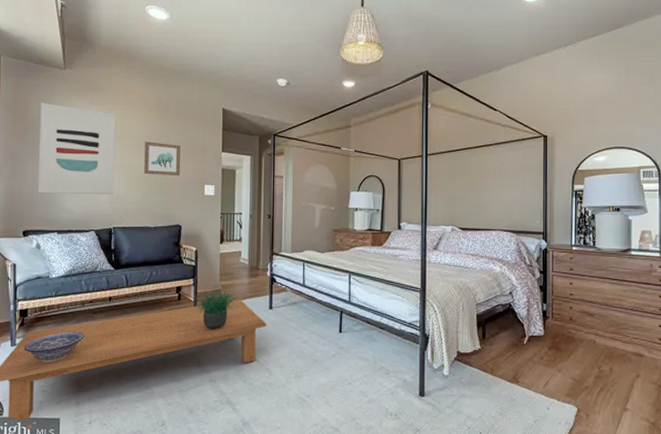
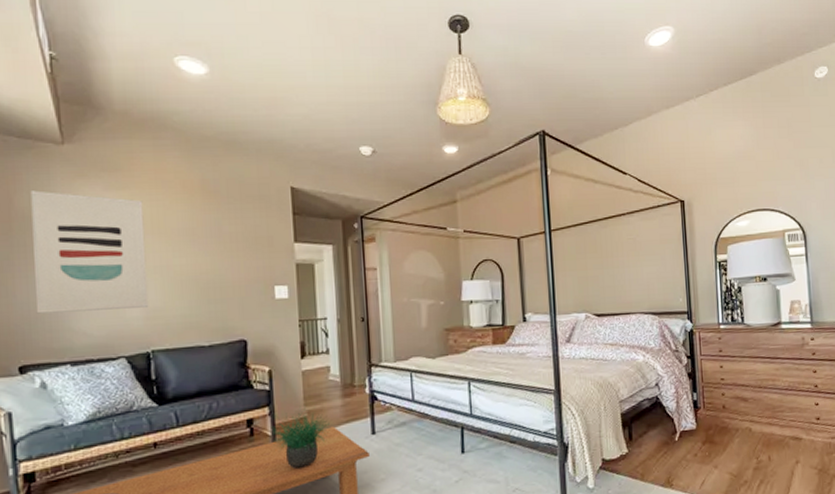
wall art: present [144,142,180,177] -> none [187,234,240,278]

